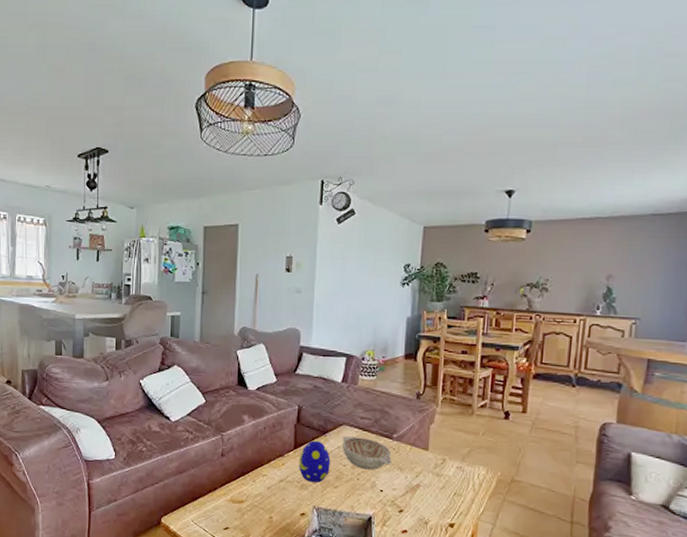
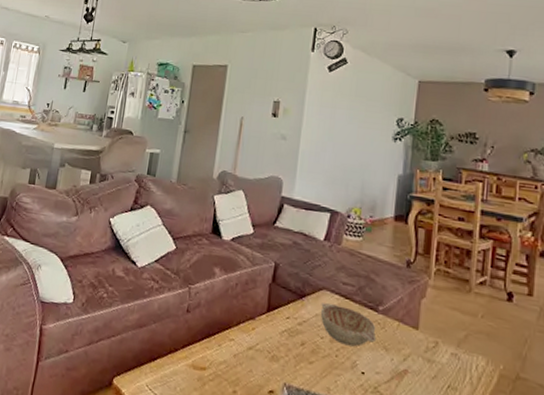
decorative egg: present [299,440,331,483] -> none [271,304,307,355]

